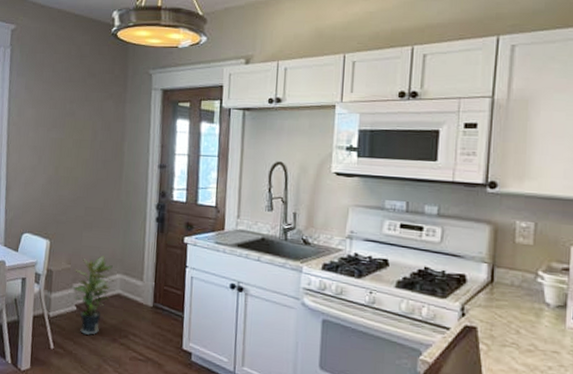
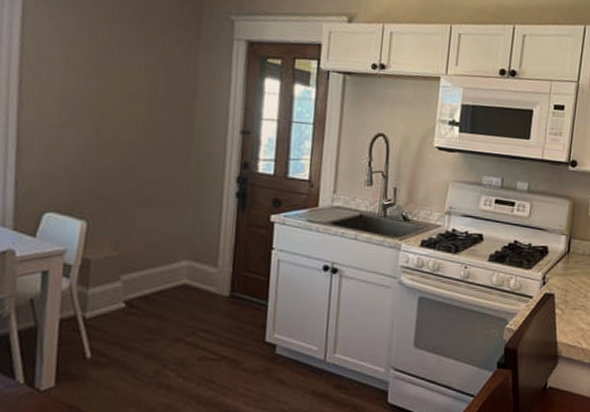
potted plant: present [73,256,115,335] -> none [121,239,180,336]

